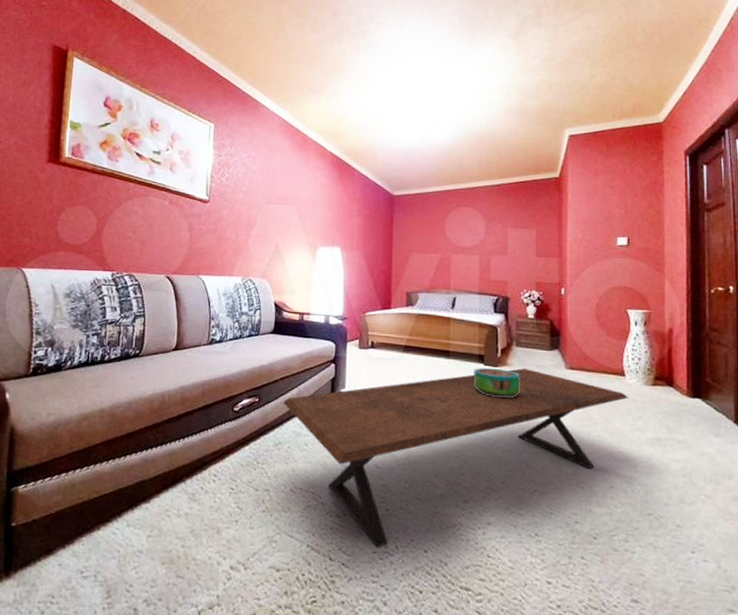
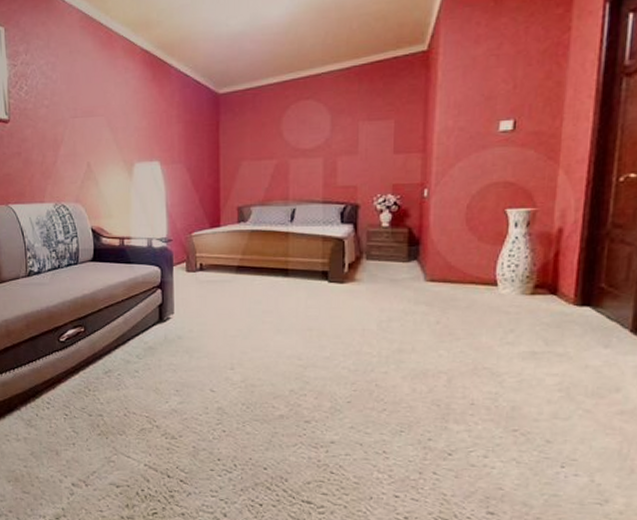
coffee table: present [283,368,628,548] -> none [110,283,499,466]
decorative bowl: present [473,368,520,399] -> none [316,285,370,317]

